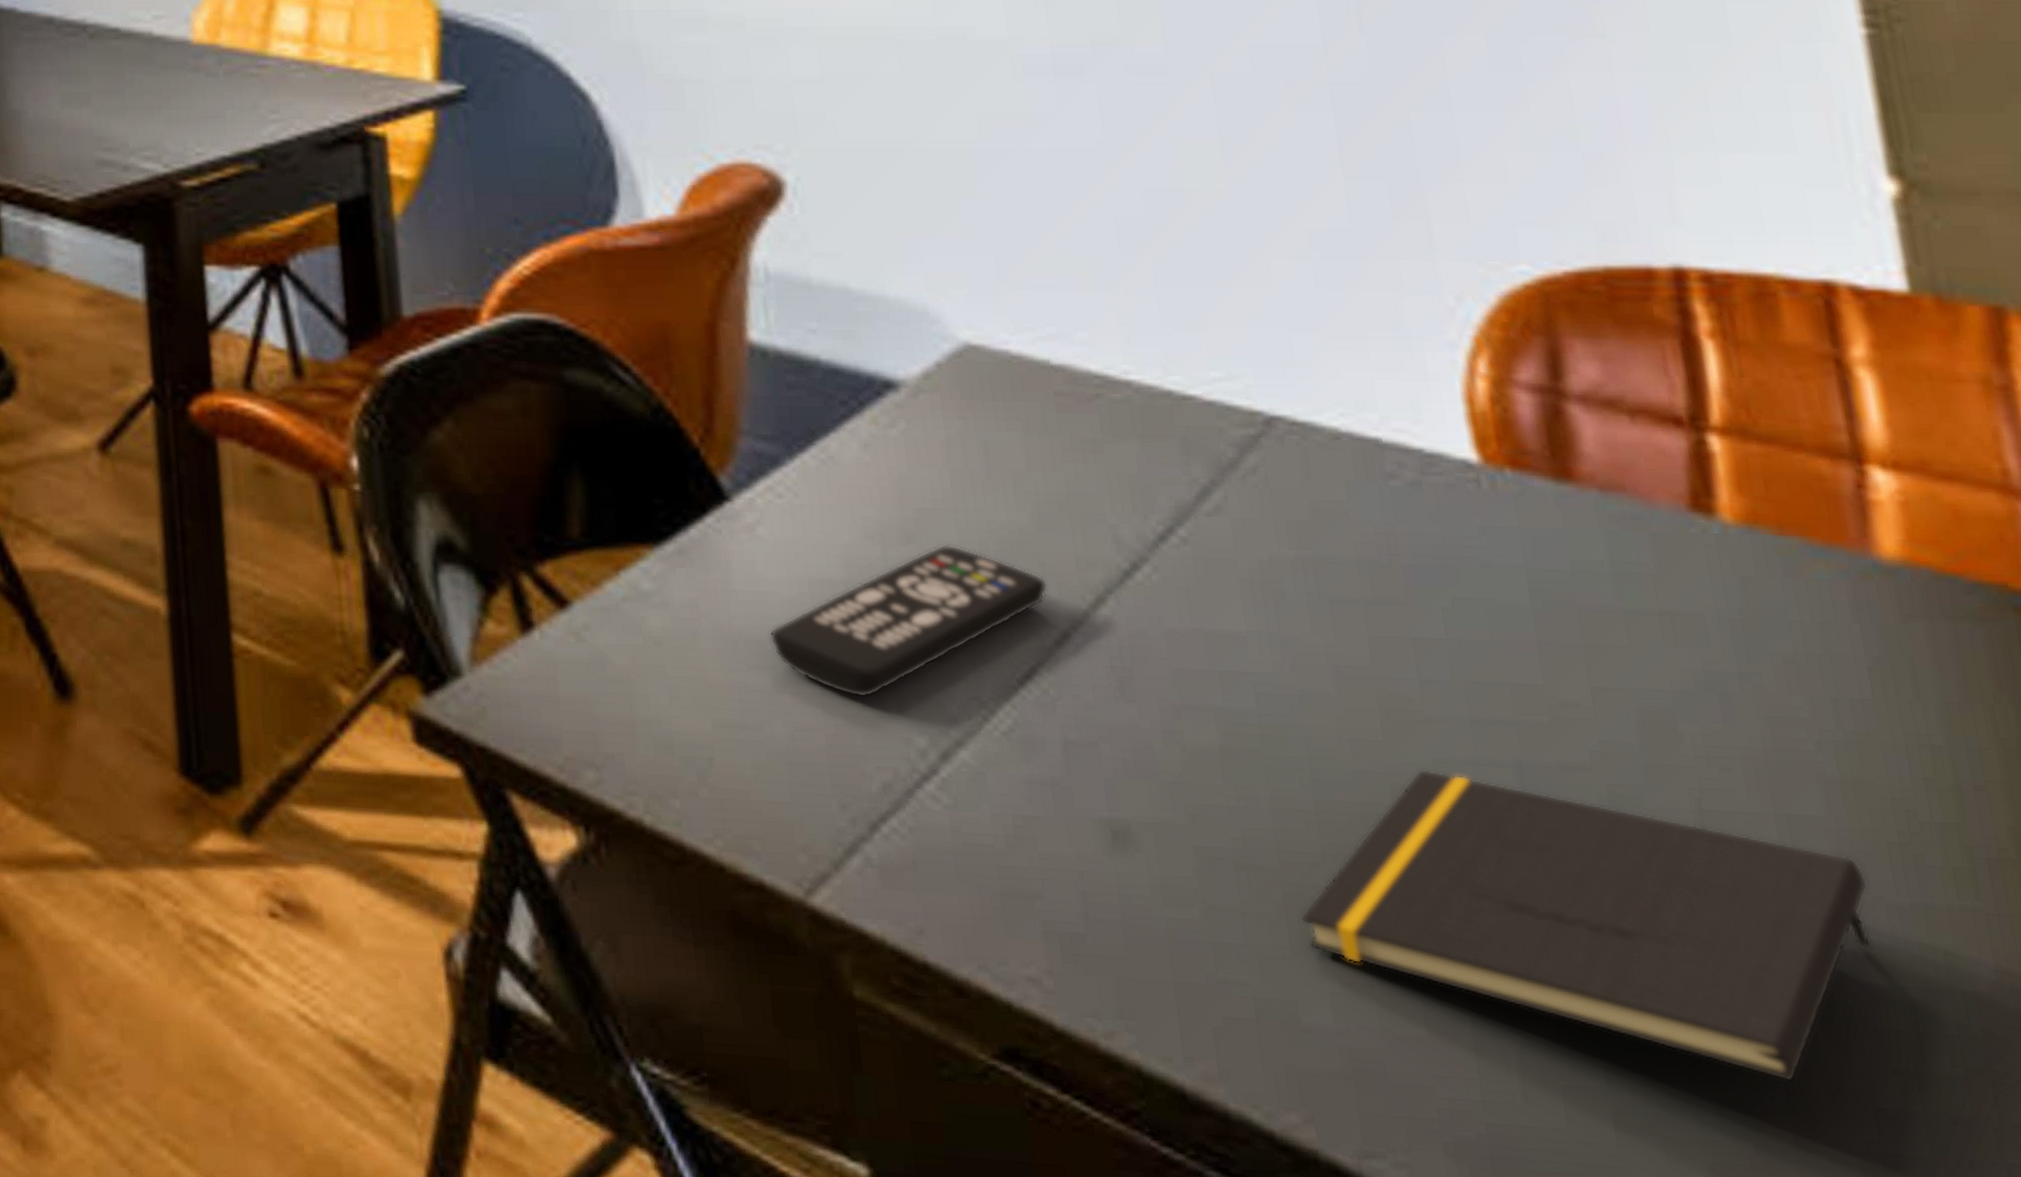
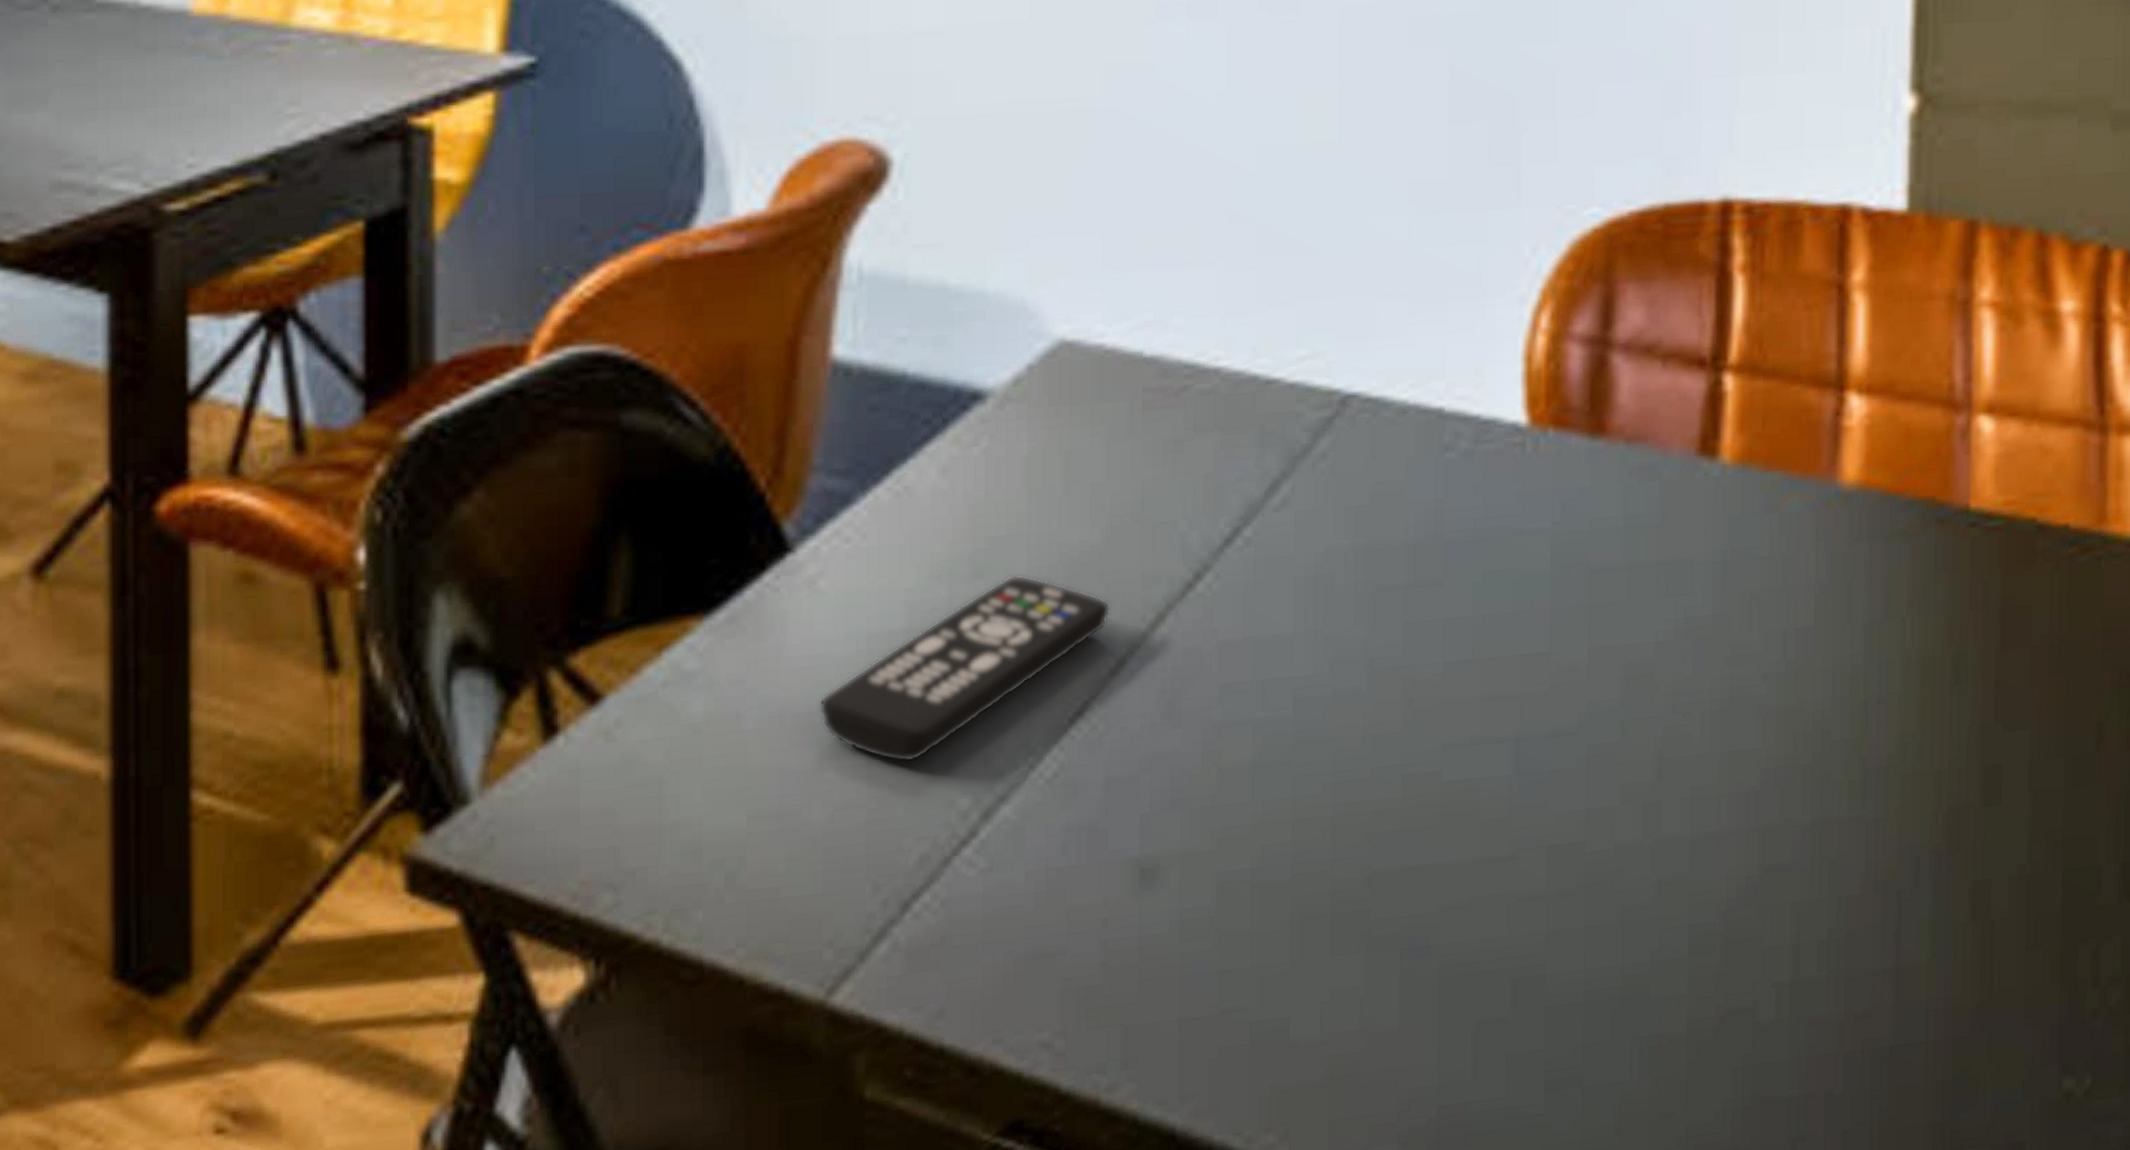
notepad: present [1300,768,1872,1081] -> none [1303,755,1782,1013]

